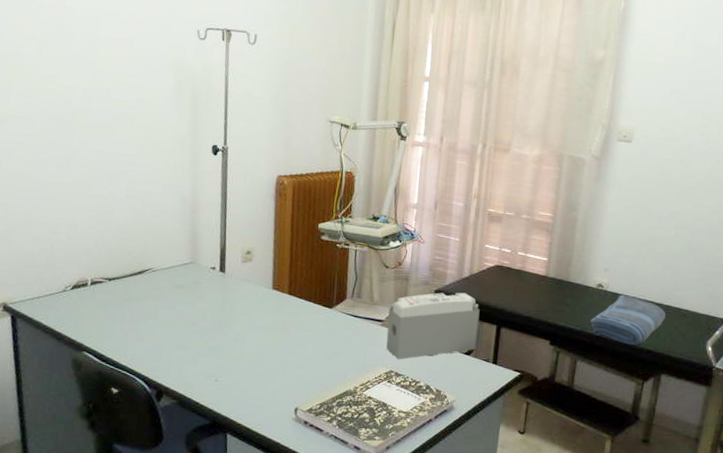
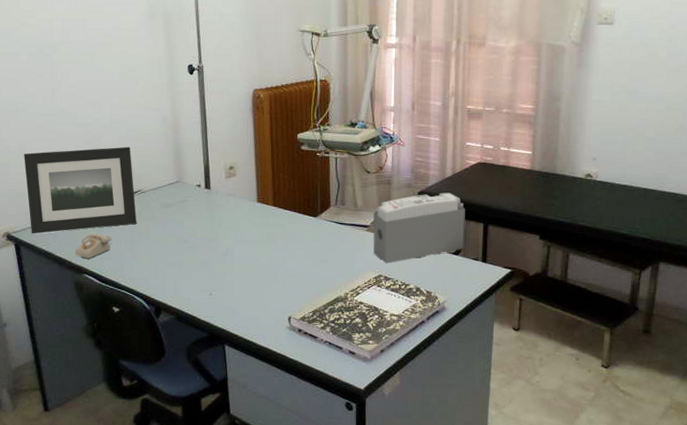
picture frame: none [29,221,146,307] -> present [24,146,137,234]
telephone: none [76,309,117,336] -> present [75,233,112,259]
towel: present [590,294,666,346] -> none [580,183,660,235]

